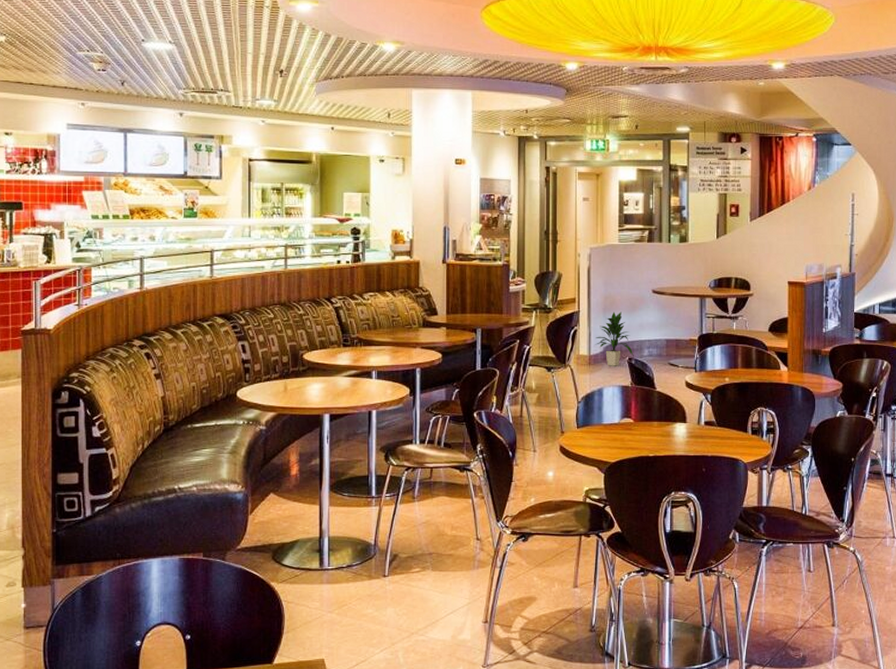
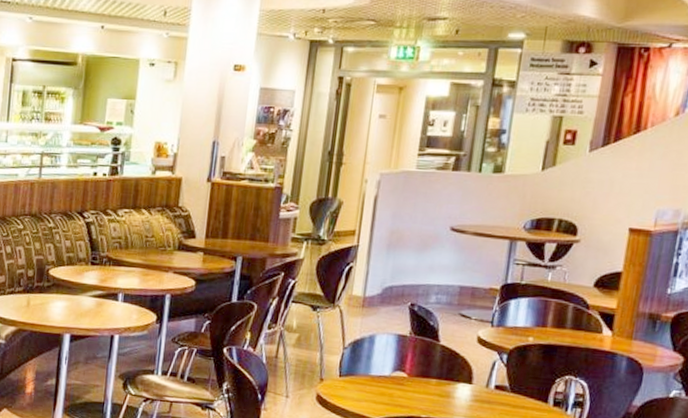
indoor plant: present [595,312,633,366] -> none [372,249,417,312]

